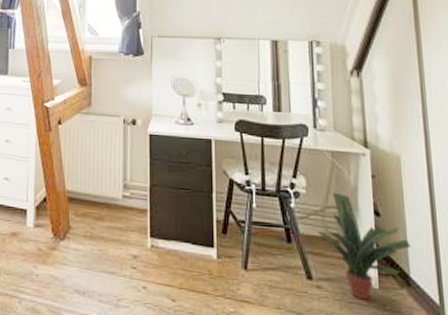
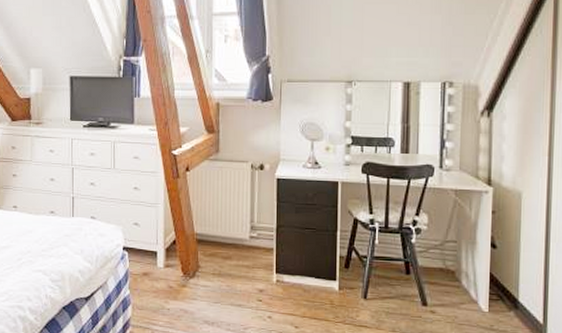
potted plant: present [318,192,411,300] -> none [436,228,522,322]

